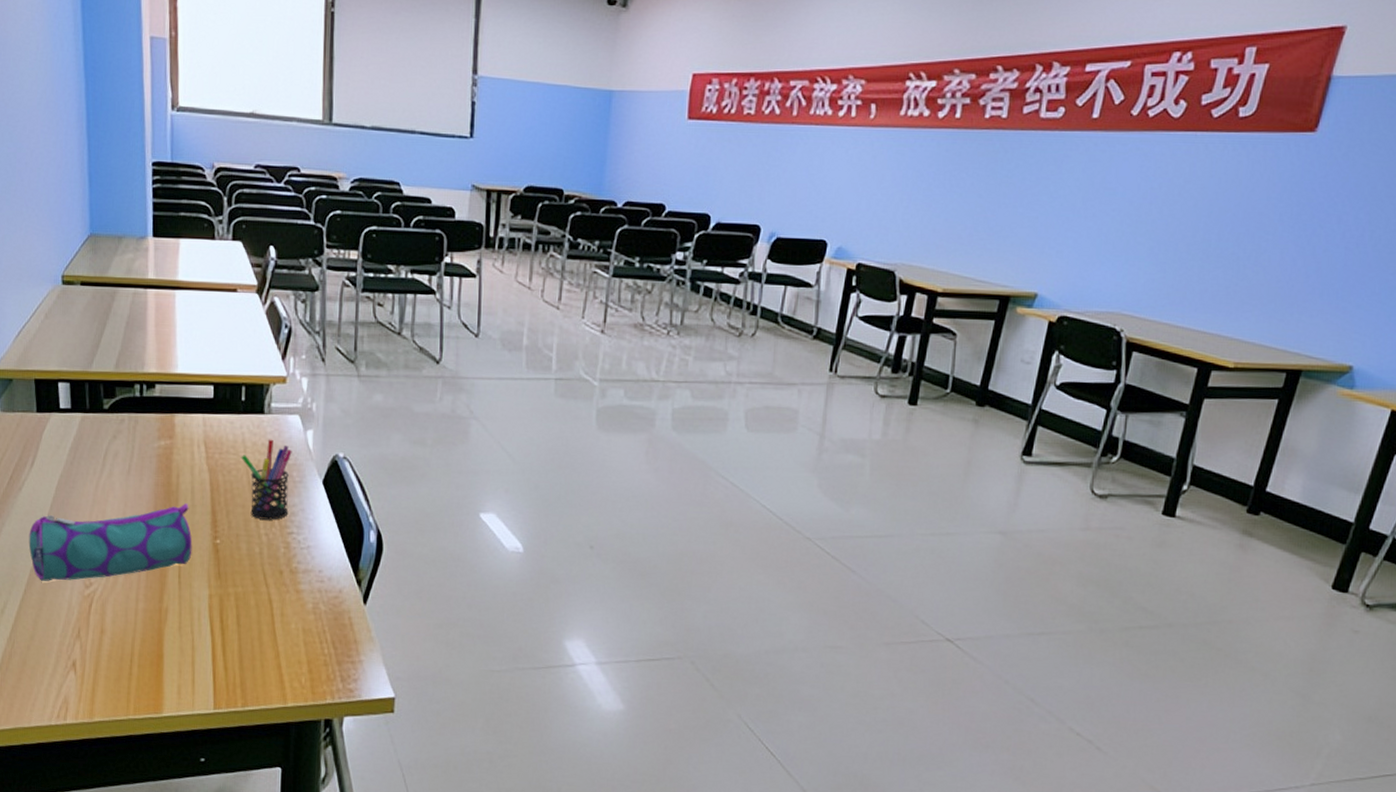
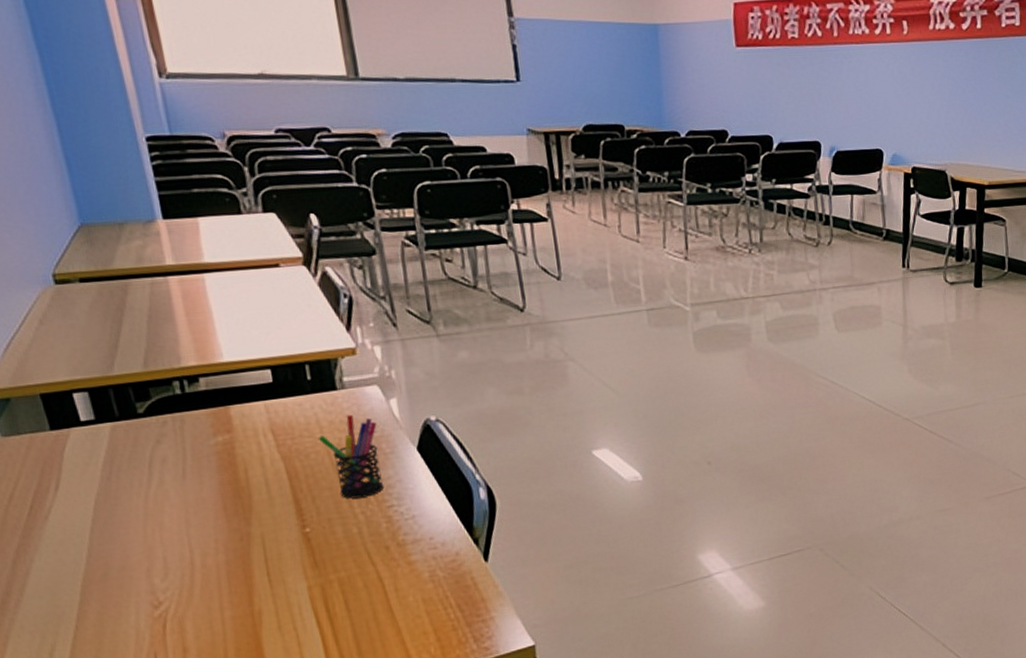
pencil case: present [28,503,192,581] -> none [68,497,279,613]

